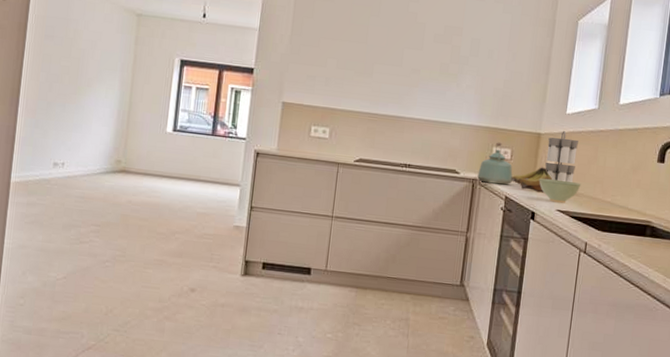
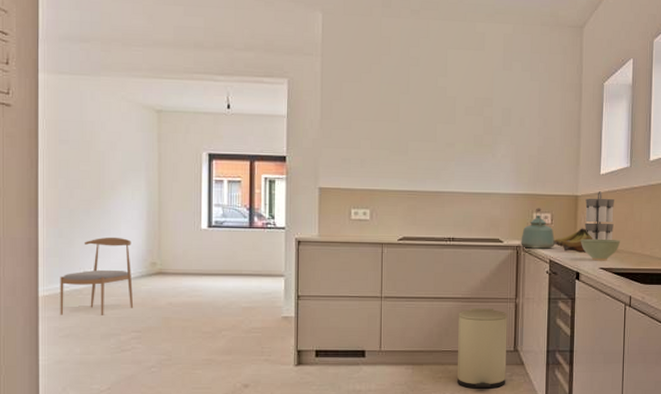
dining chair: none [28,131,100,207] -> present [60,237,134,315]
pedal bin: none [399,237,457,322] -> present [456,308,508,389]

